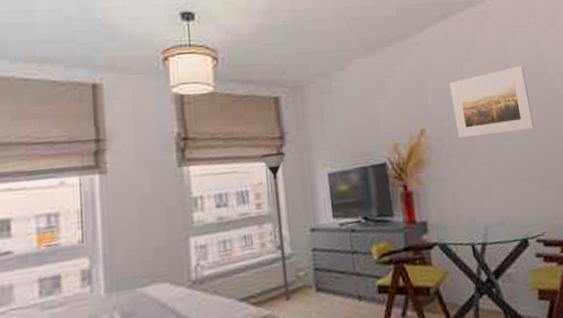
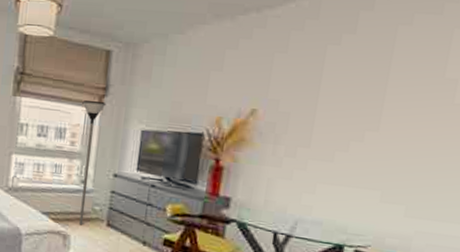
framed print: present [449,66,535,138] -> none [295,60,413,136]

